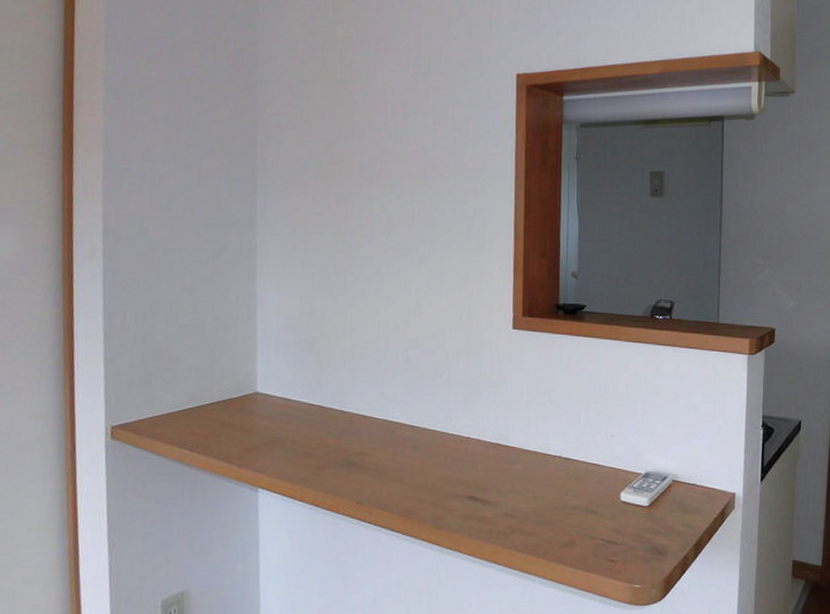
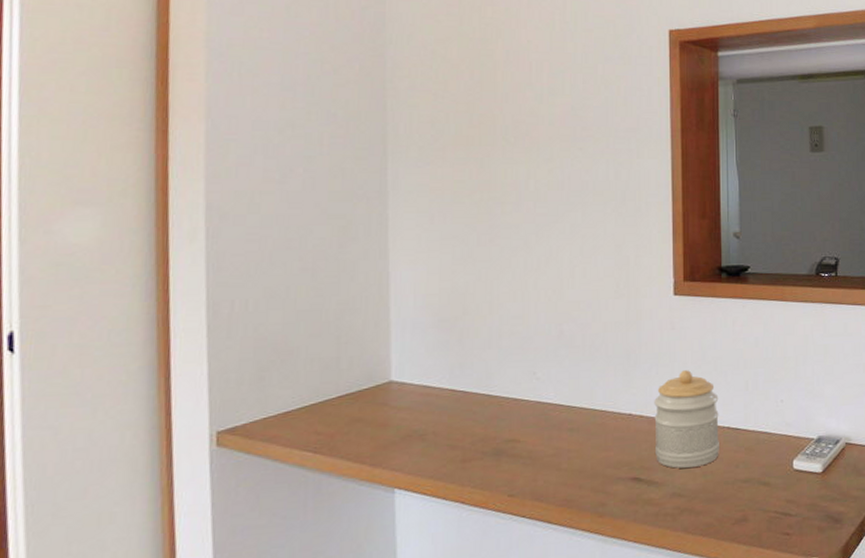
jar: none [490,400,552,491] -> present [654,370,719,468]

